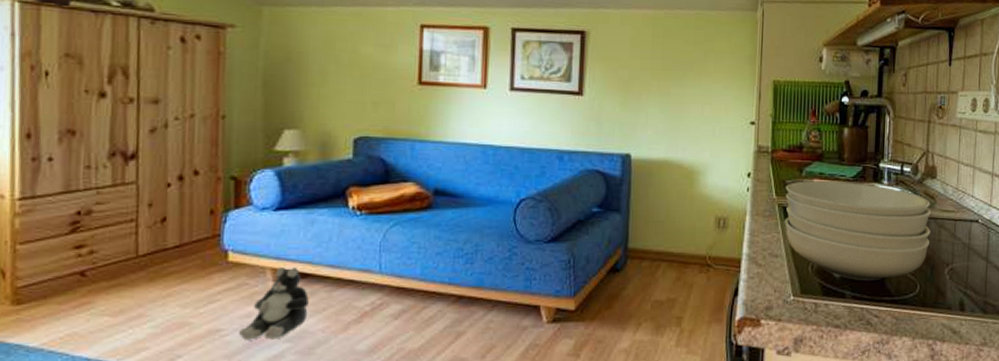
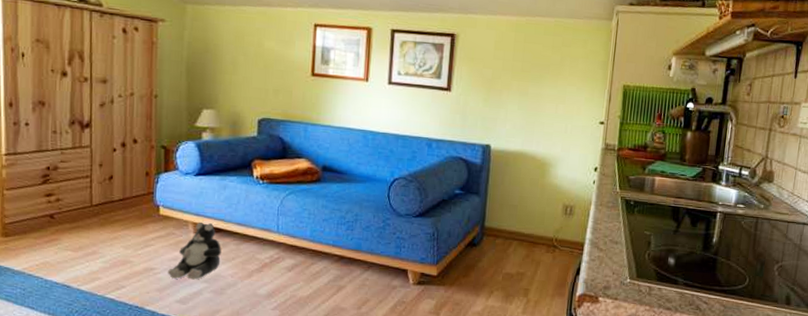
bowl: present [784,181,932,281] -> none [626,177,766,272]

